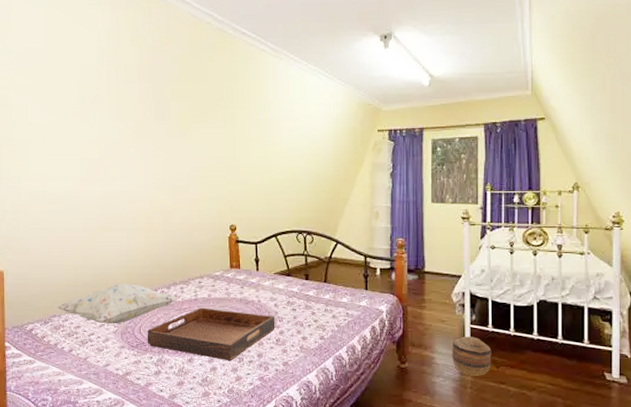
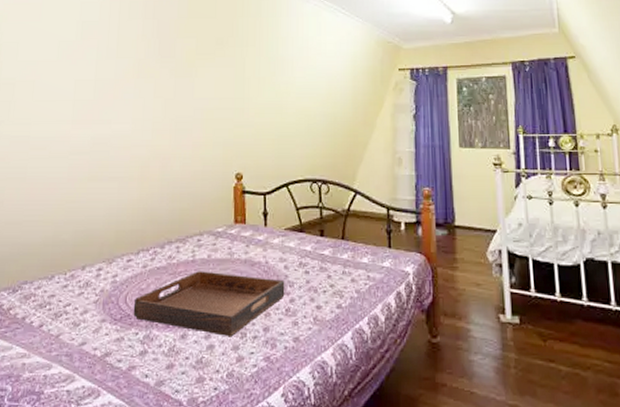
decorative pillow: present [57,283,178,324] -> none [30,242,173,292]
basket: present [451,336,492,376] -> none [489,303,537,352]

